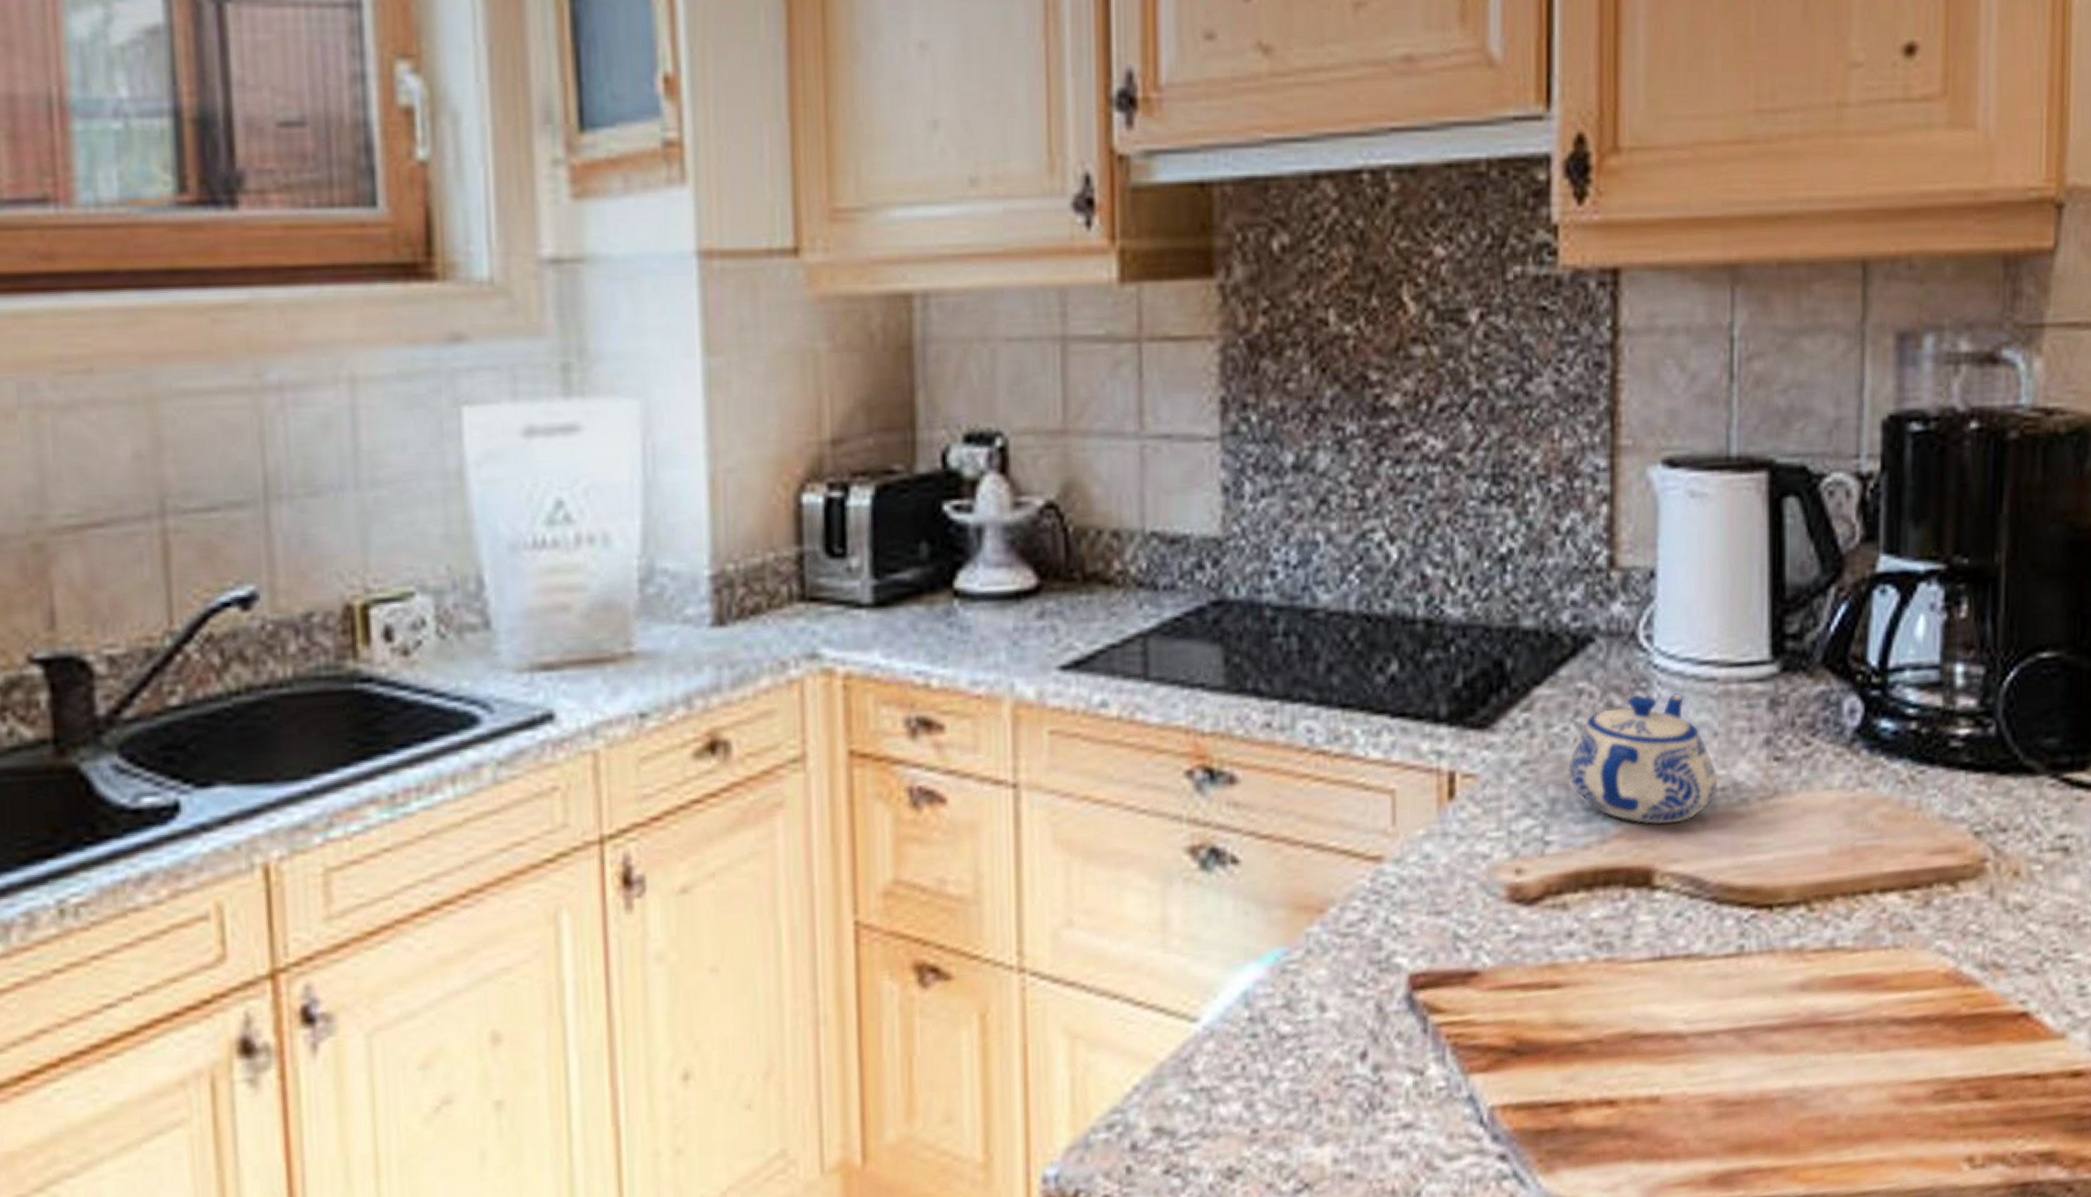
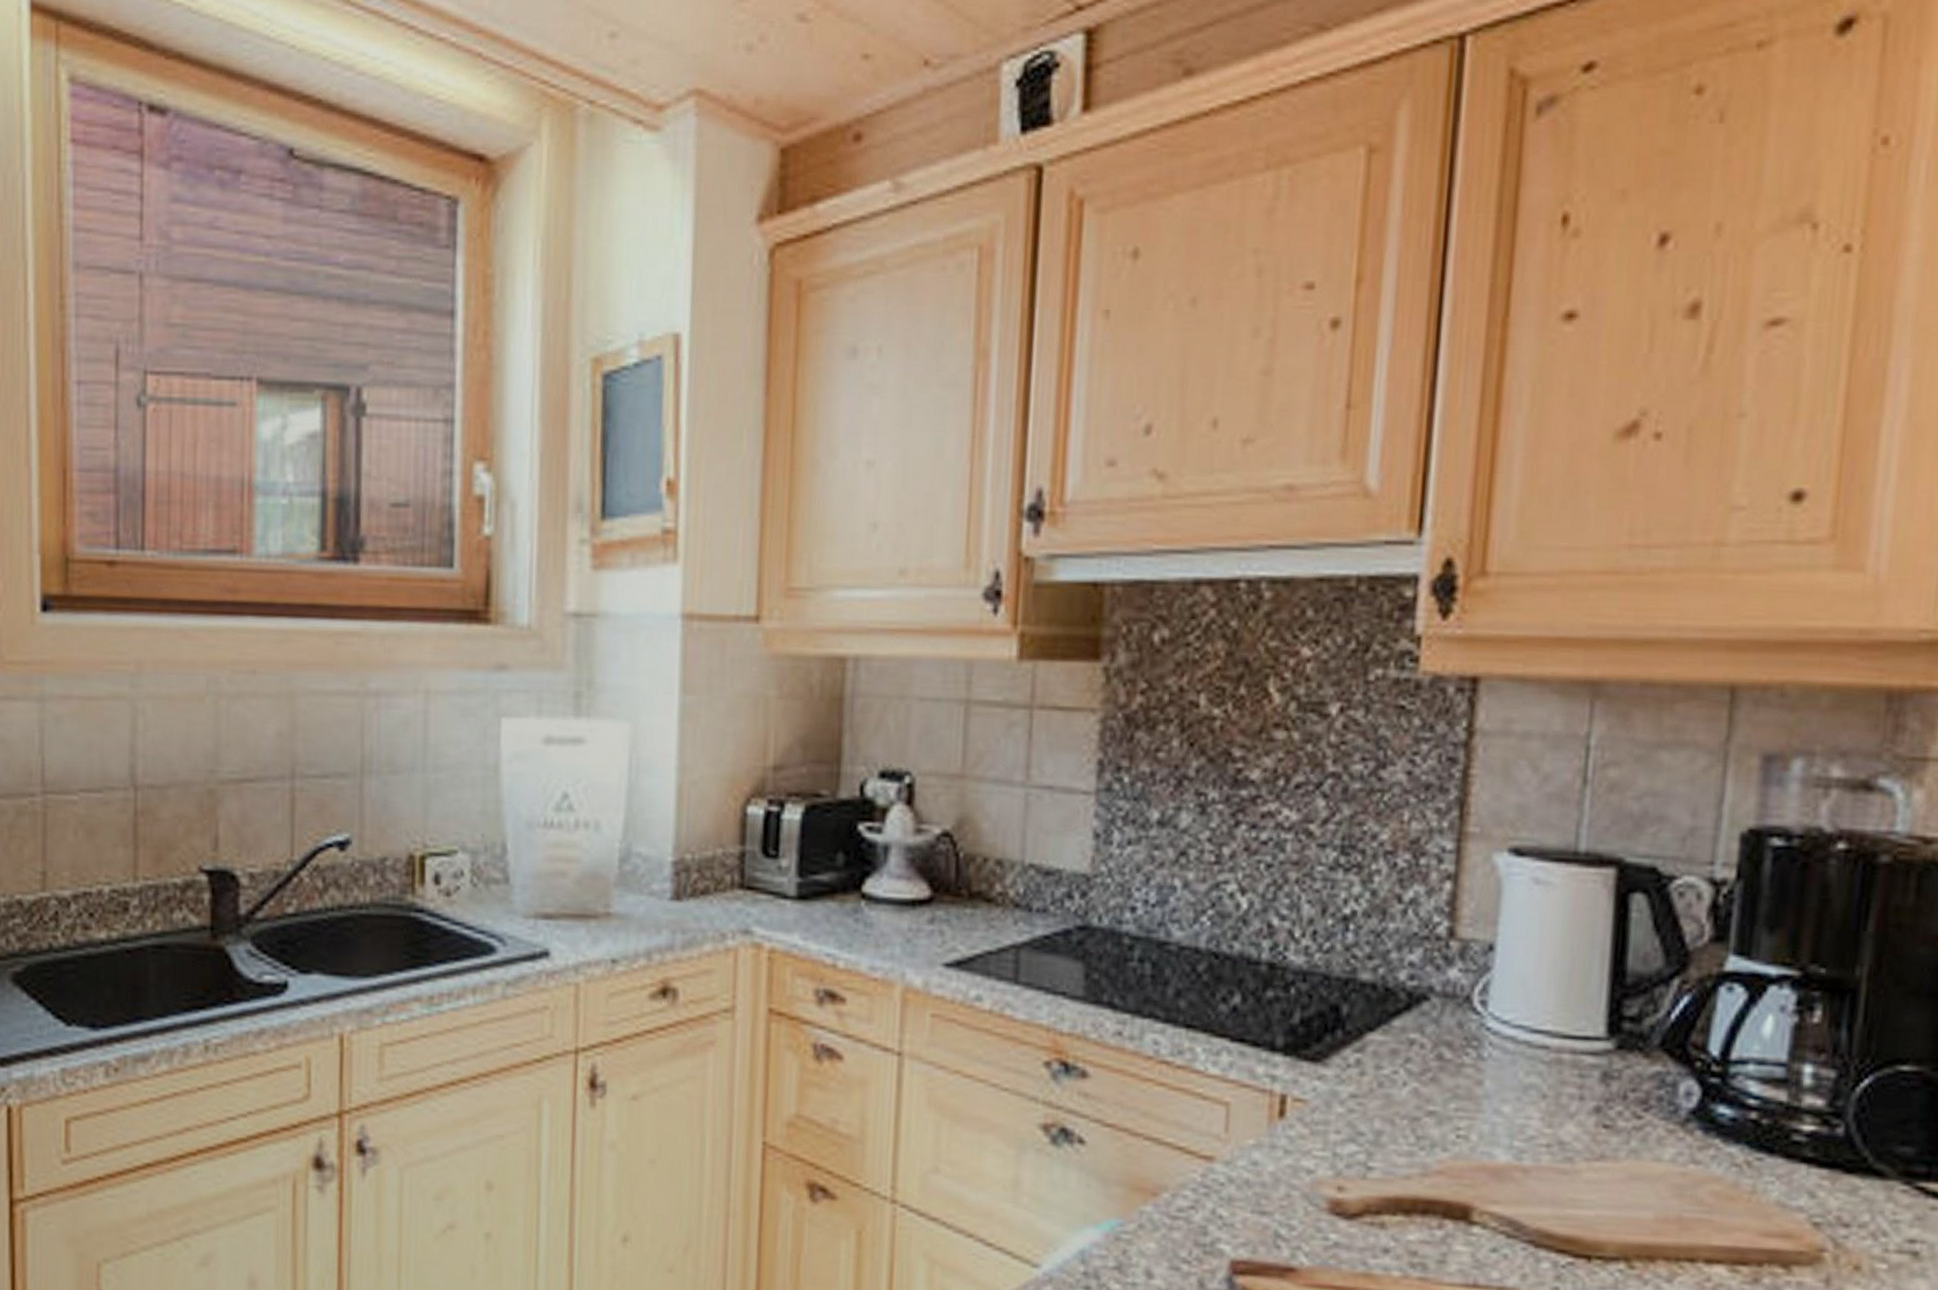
teapot: present [1568,693,1718,824] -> none [1395,1052,1544,1170]

